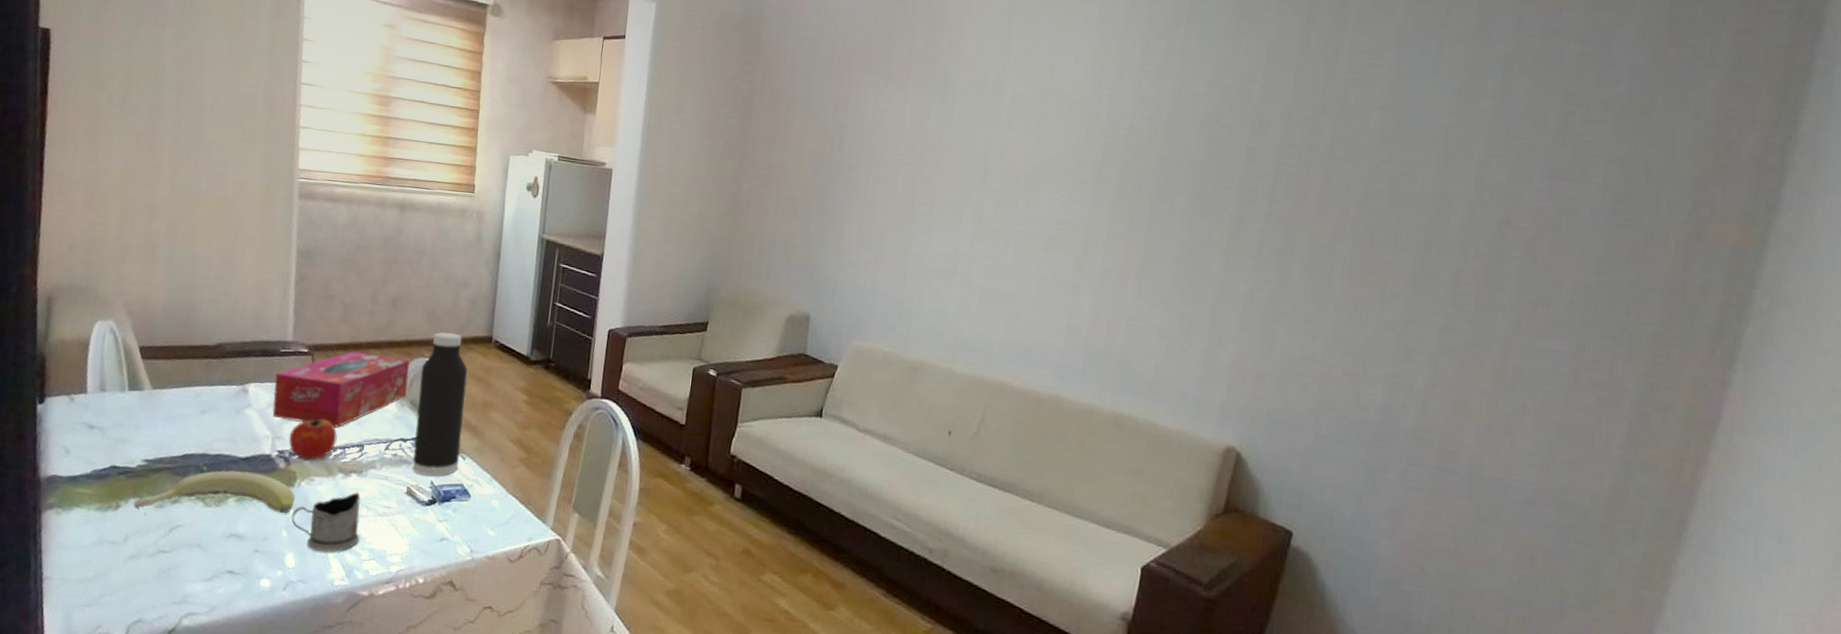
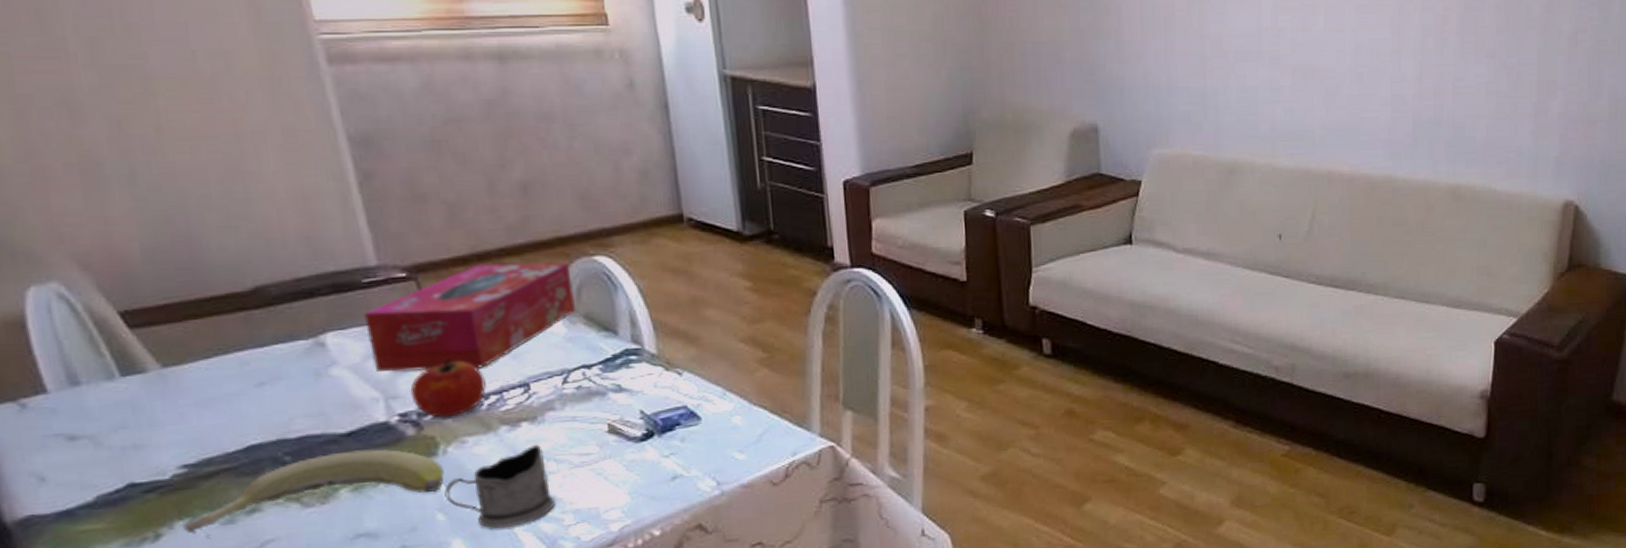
water bottle: present [412,332,468,477] -> none [588,217,676,406]

